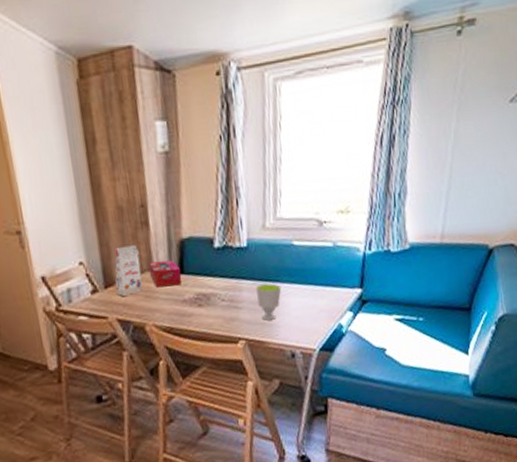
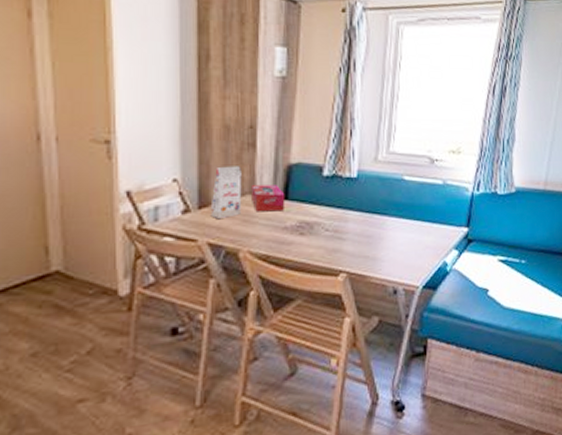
cup: present [256,283,282,321] -> none [363,216,389,254]

